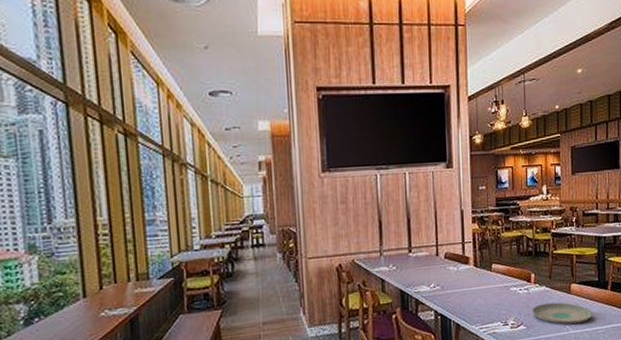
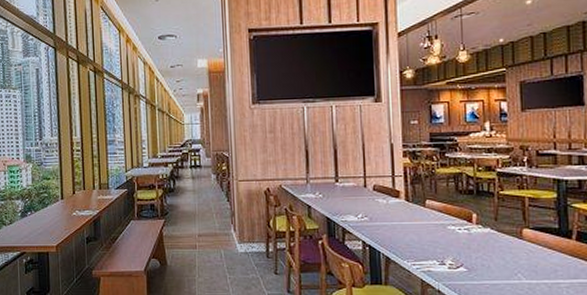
plate: present [532,302,592,325] -> none [474,247,552,274]

